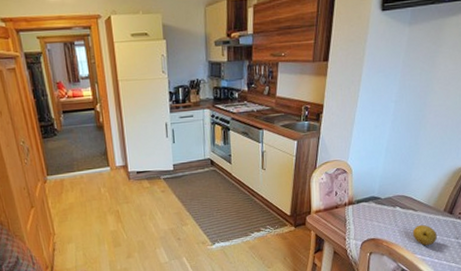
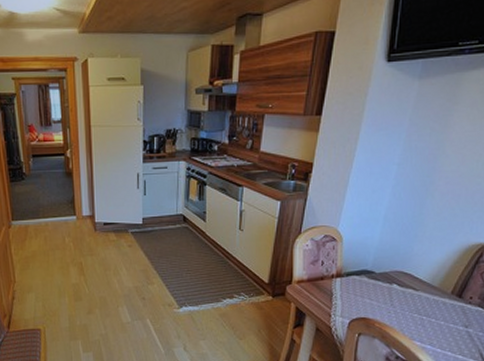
fruit: present [412,224,437,245] -> none [411,306,441,331]

